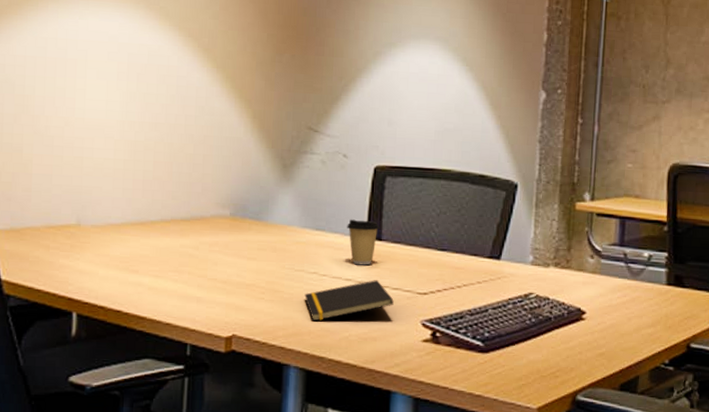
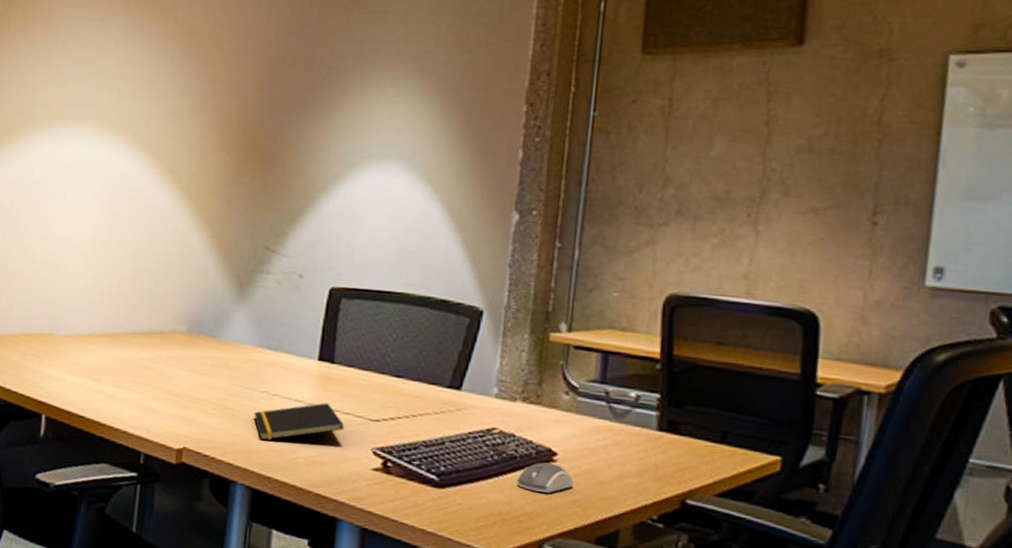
coffee cup: present [347,219,380,266] -> none [299,340,333,388]
computer mouse: none [552,321,600,349] -> present [516,462,574,493]

